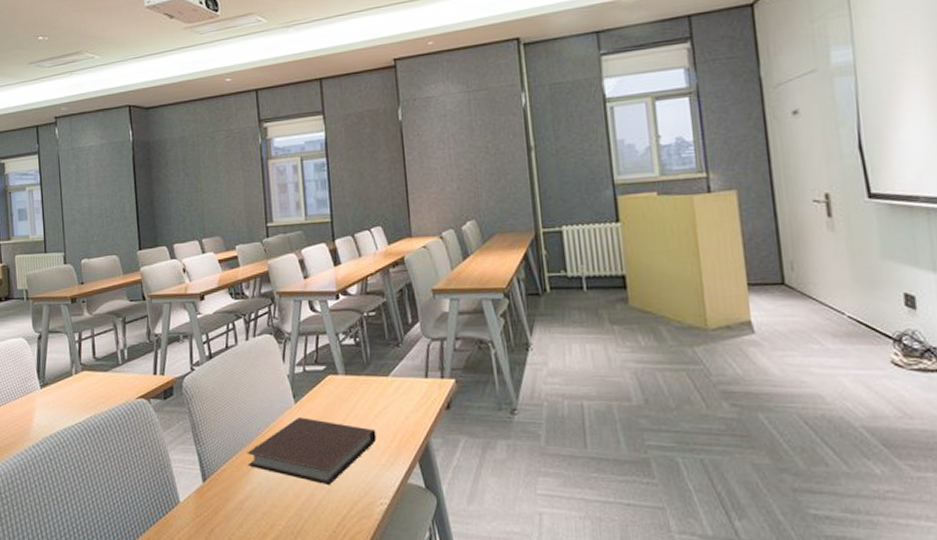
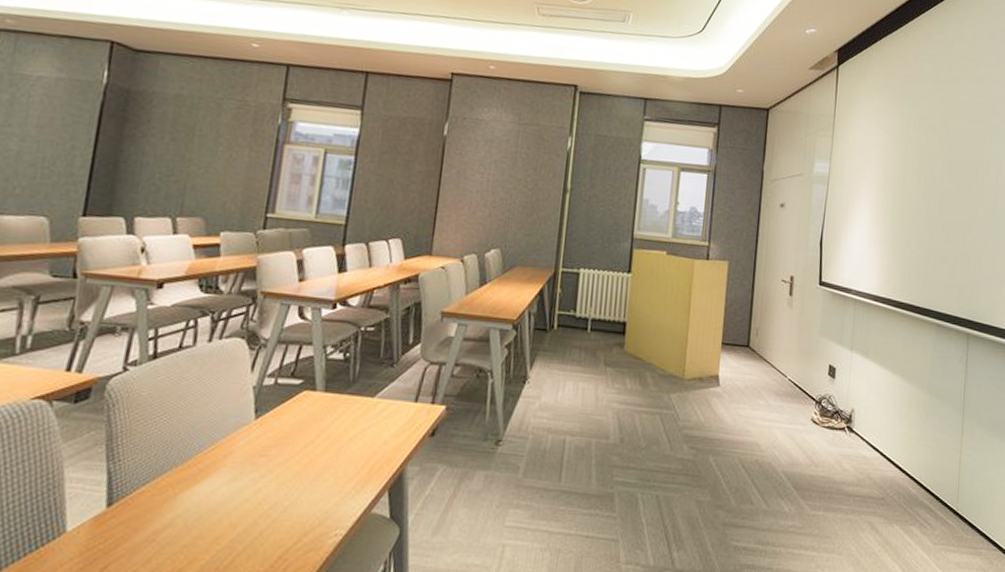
notebook: present [247,417,377,486] -> none [175,435,347,514]

